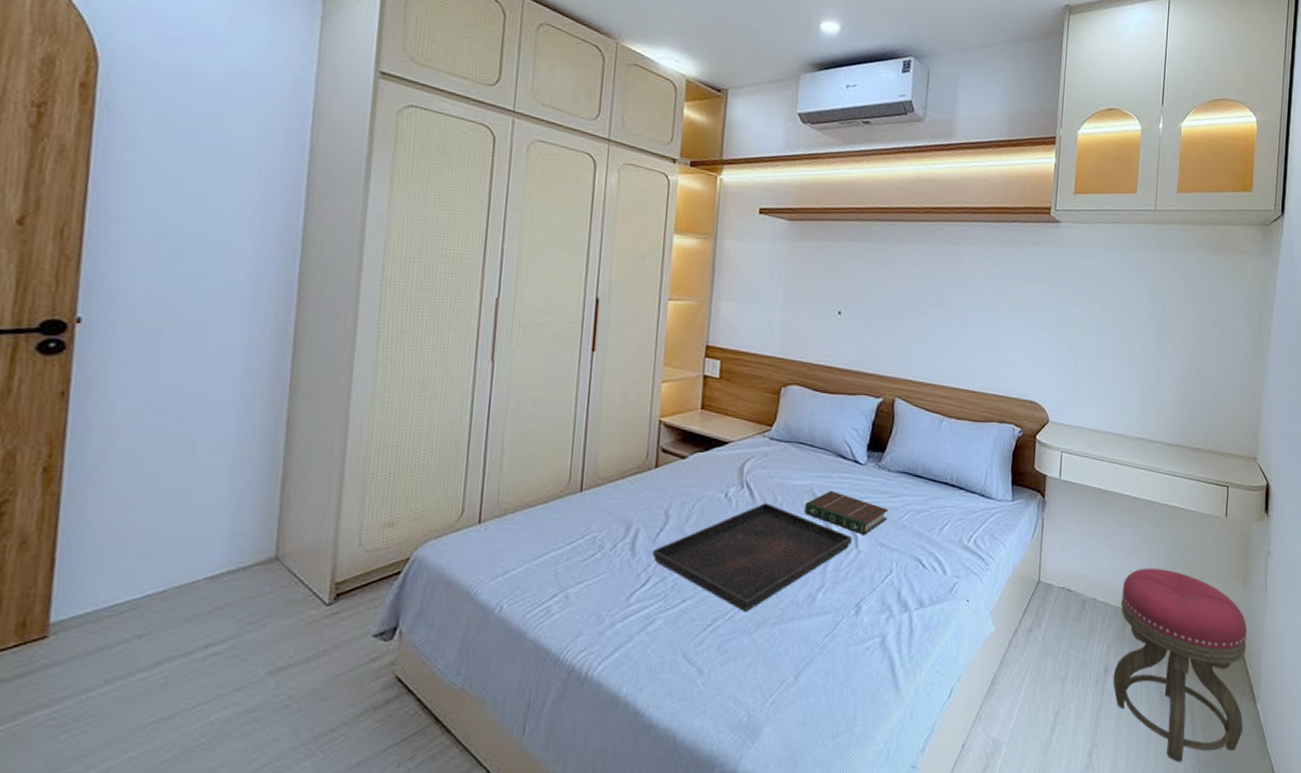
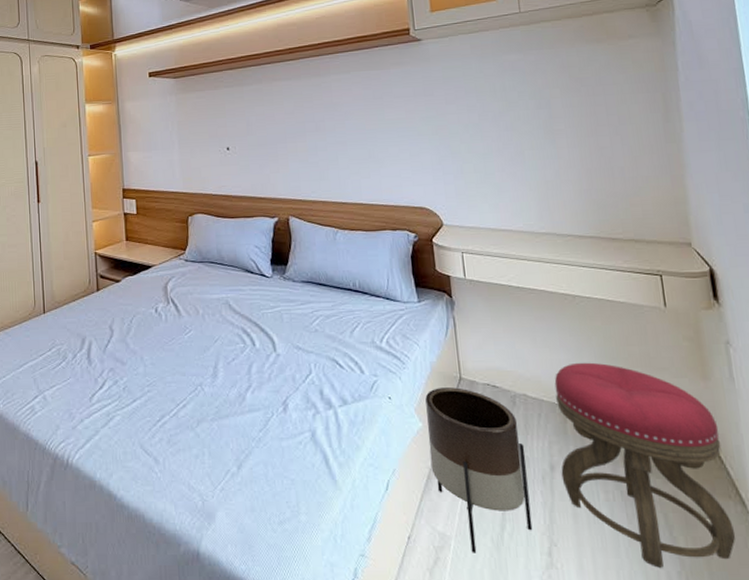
serving tray: present [652,503,852,612] -> none [104,315,270,410]
book: present [804,490,889,535] -> none [224,301,300,340]
planter: none [996,591,1086,758] -> present [425,387,533,553]

